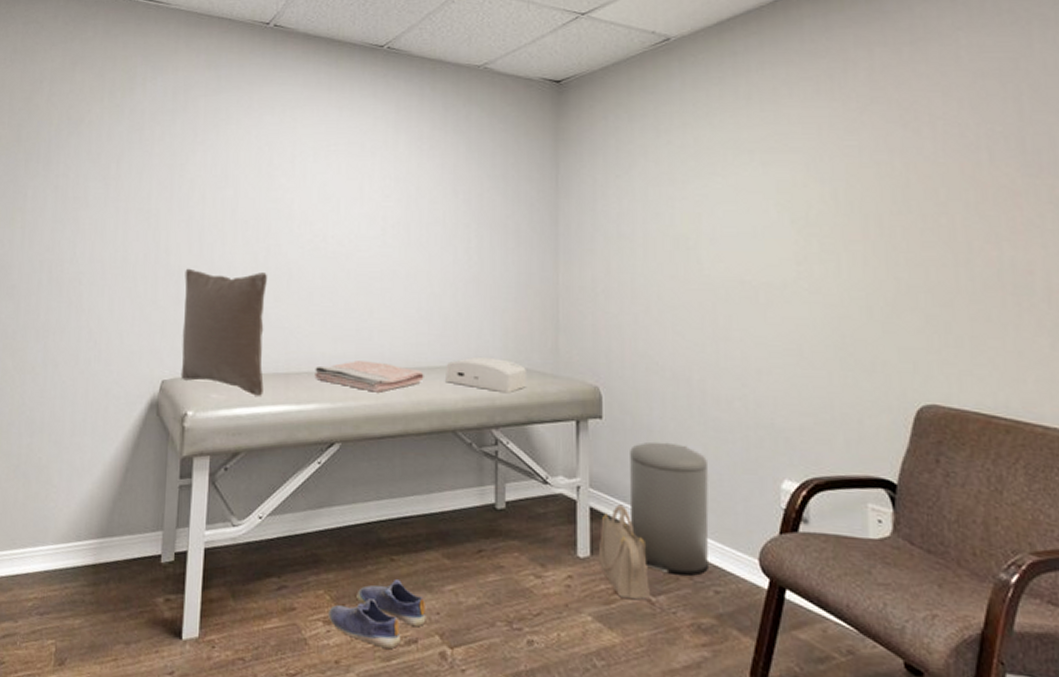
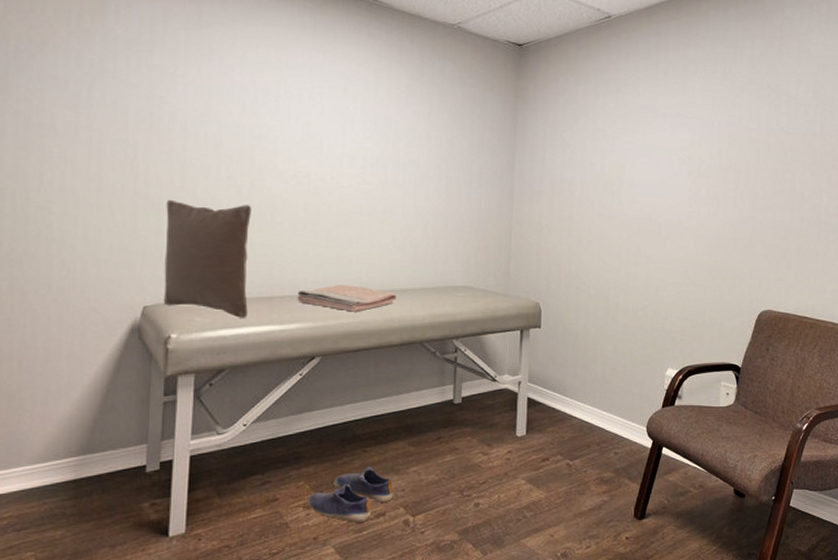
tissue dispenser: present [446,356,526,394] -> none [415,280,483,310]
handbag: present [598,504,650,600] -> none [532,394,569,465]
pedal bin: present [629,442,709,576] -> none [557,344,616,443]

